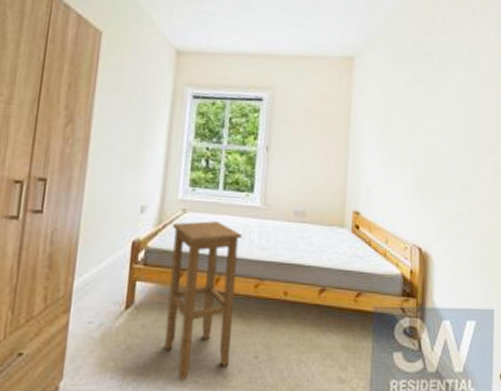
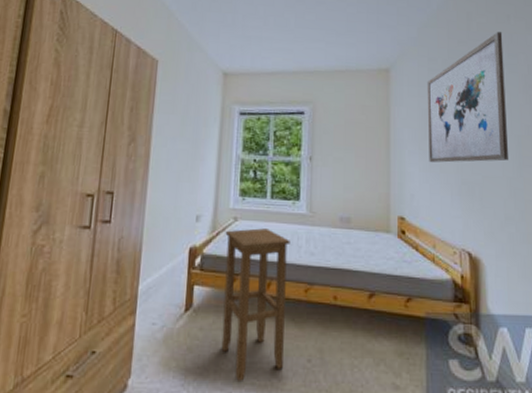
wall art: none [387,25,467,158] -> present [427,32,508,163]

